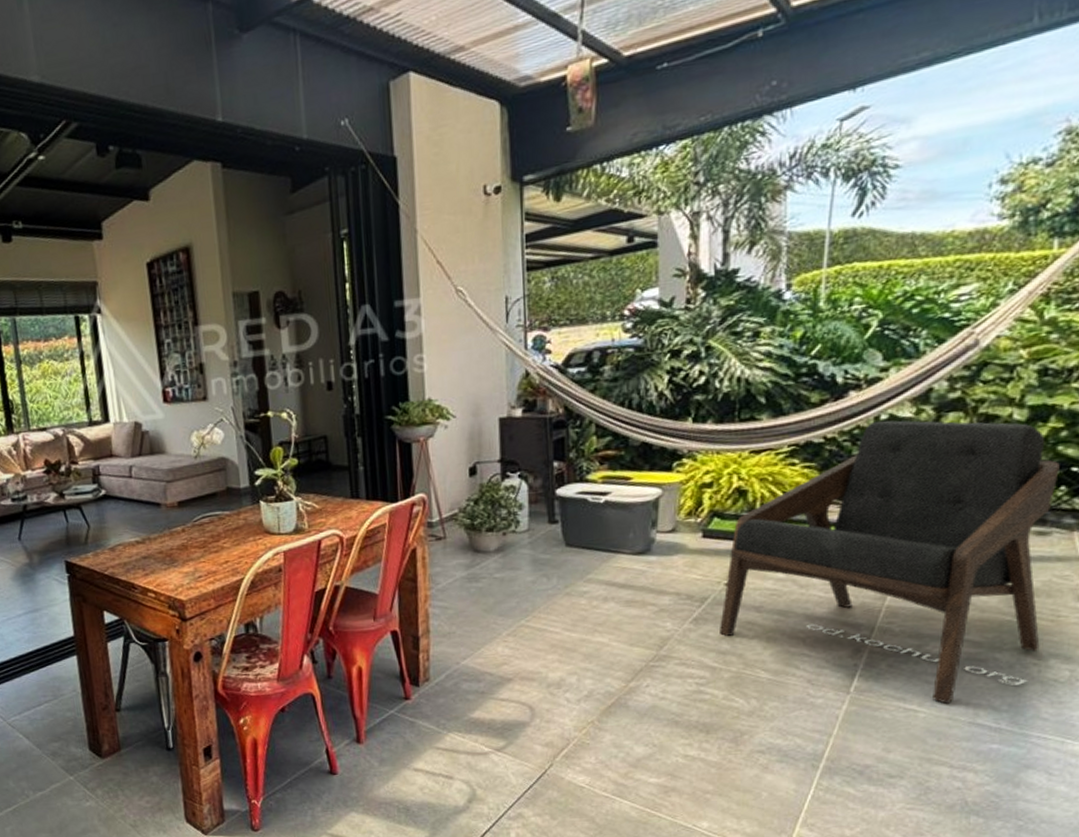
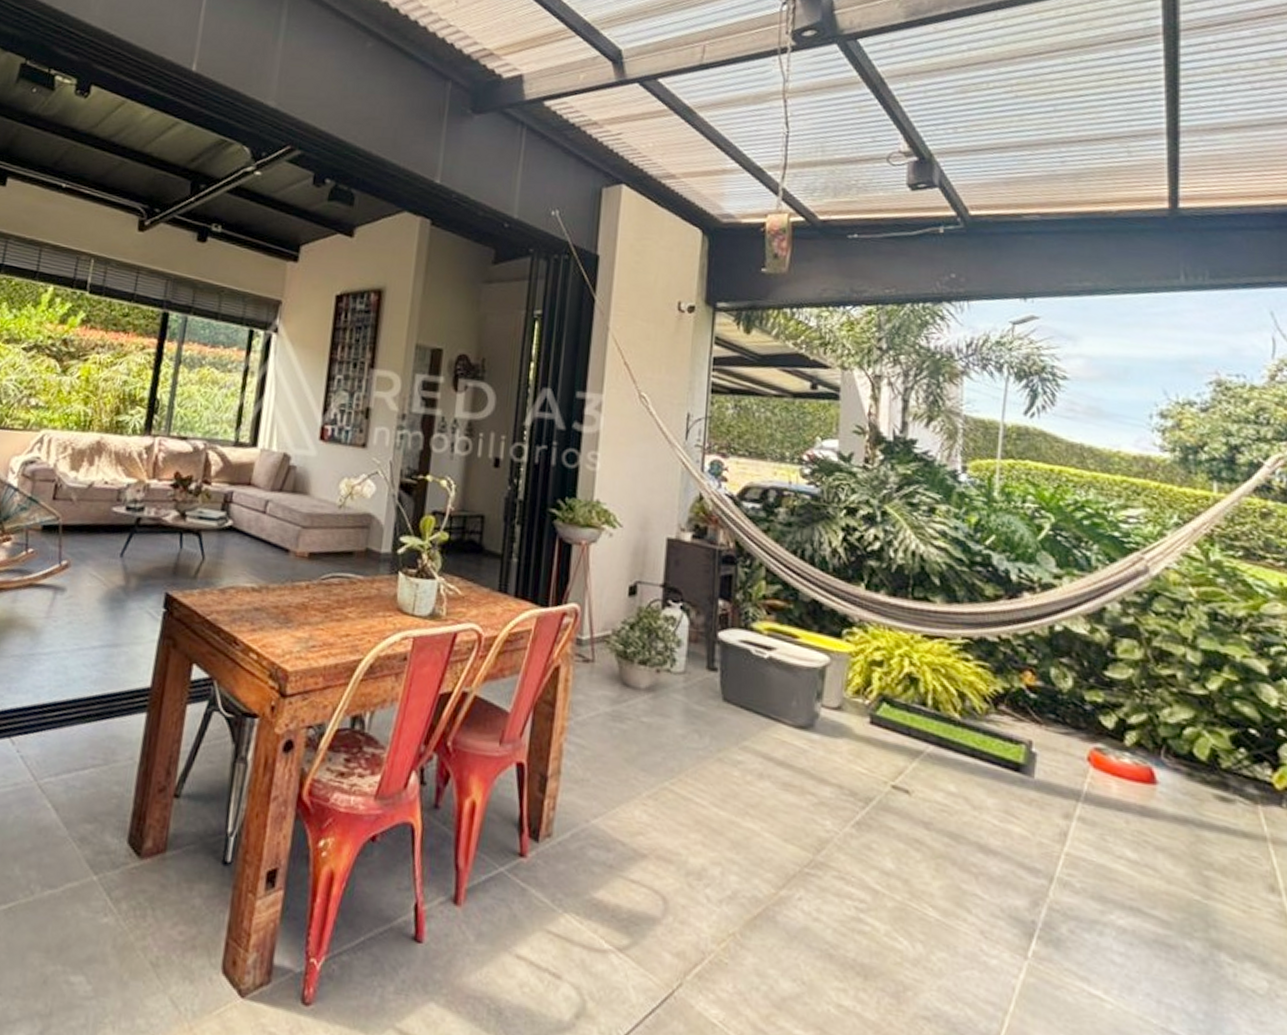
lounge chair: present [720,420,1060,704] -> none [884,630,1237,997]

